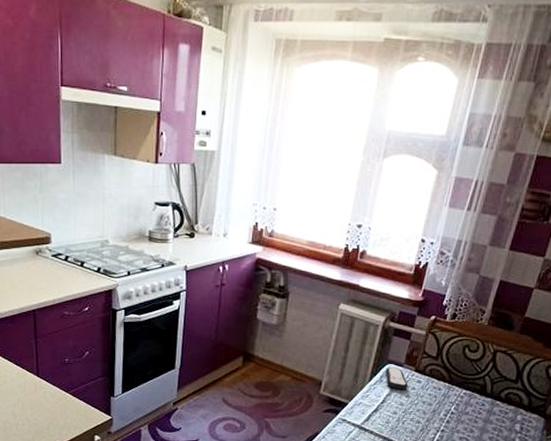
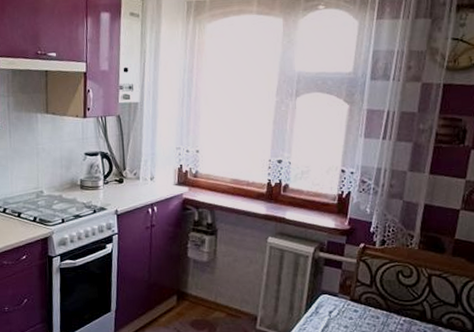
remote control: present [385,366,408,390] -> none [320,297,345,321]

